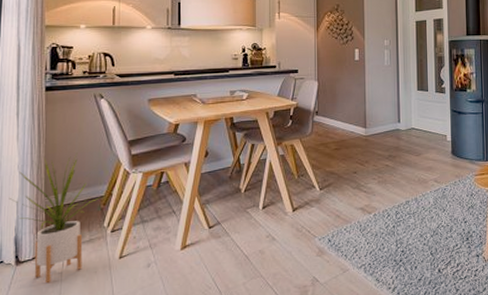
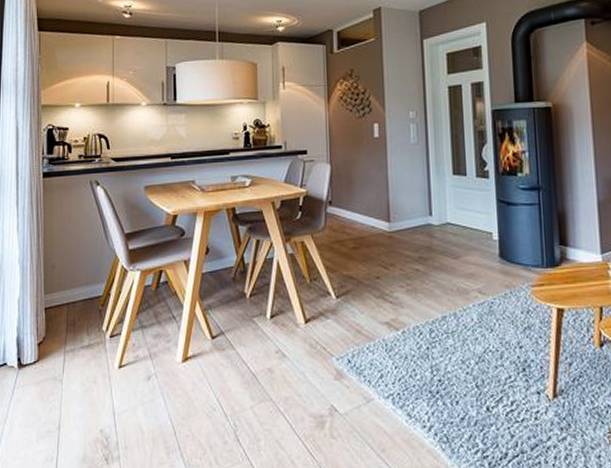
house plant: present [9,153,101,283] -> none [10,247,99,390]

